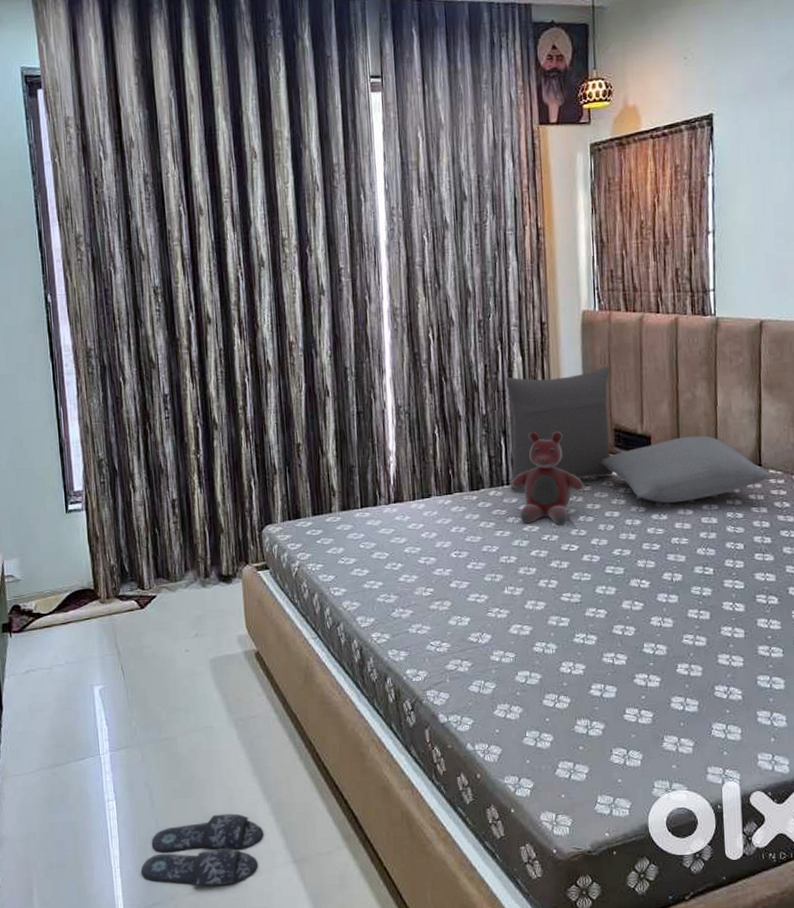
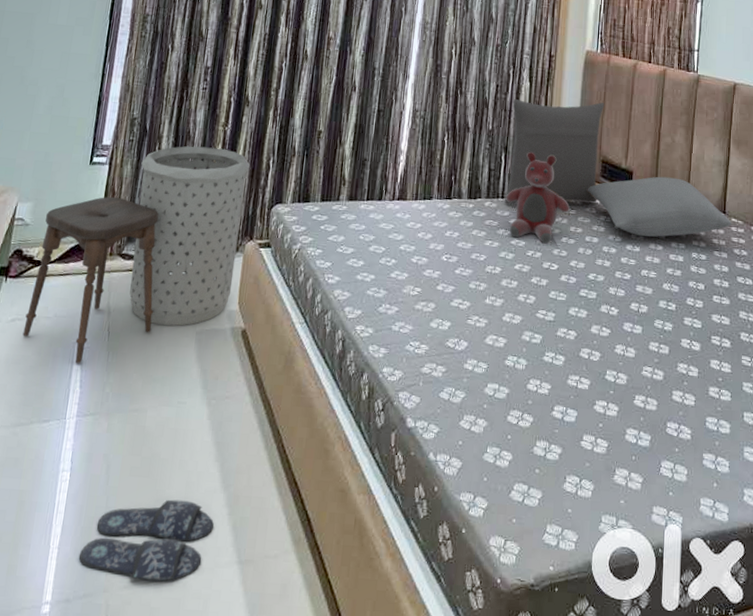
stool: none [34,541,165,704] -> present [22,197,159,364]
laundry basket: none [118,477,237,658] -> present [129,146,250,326]

